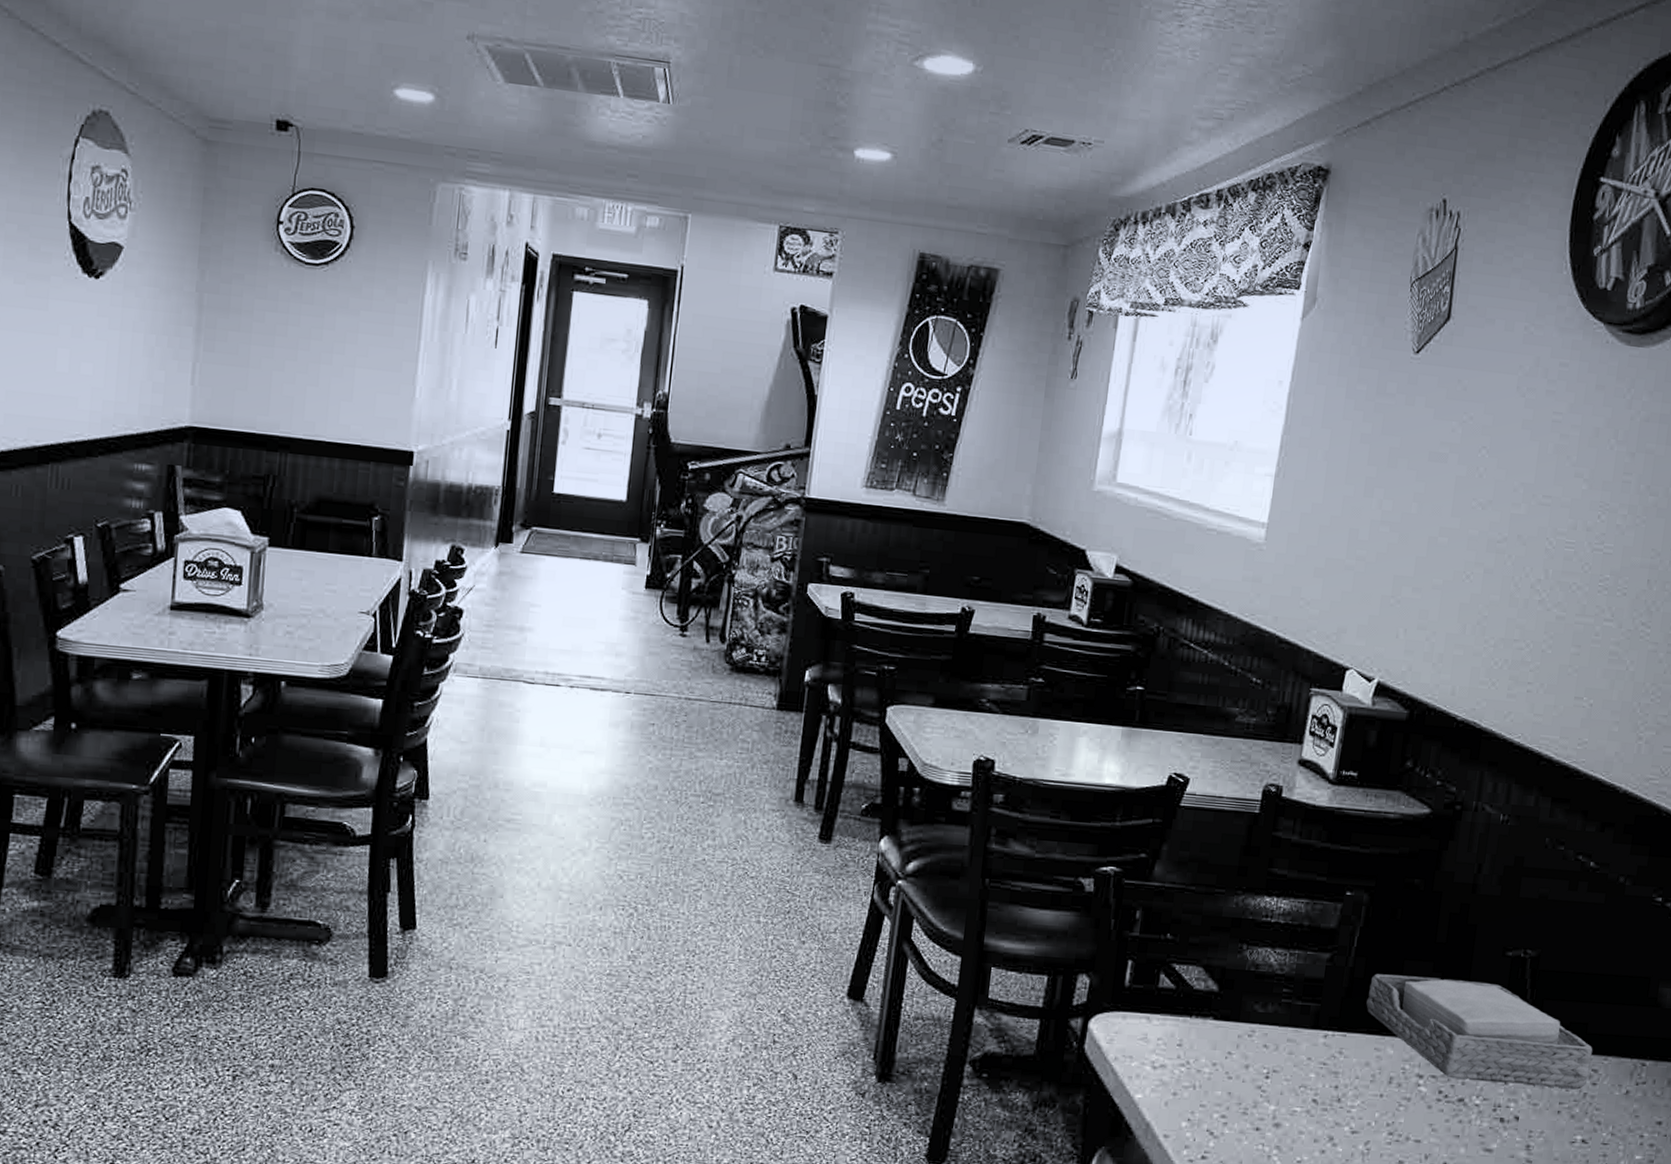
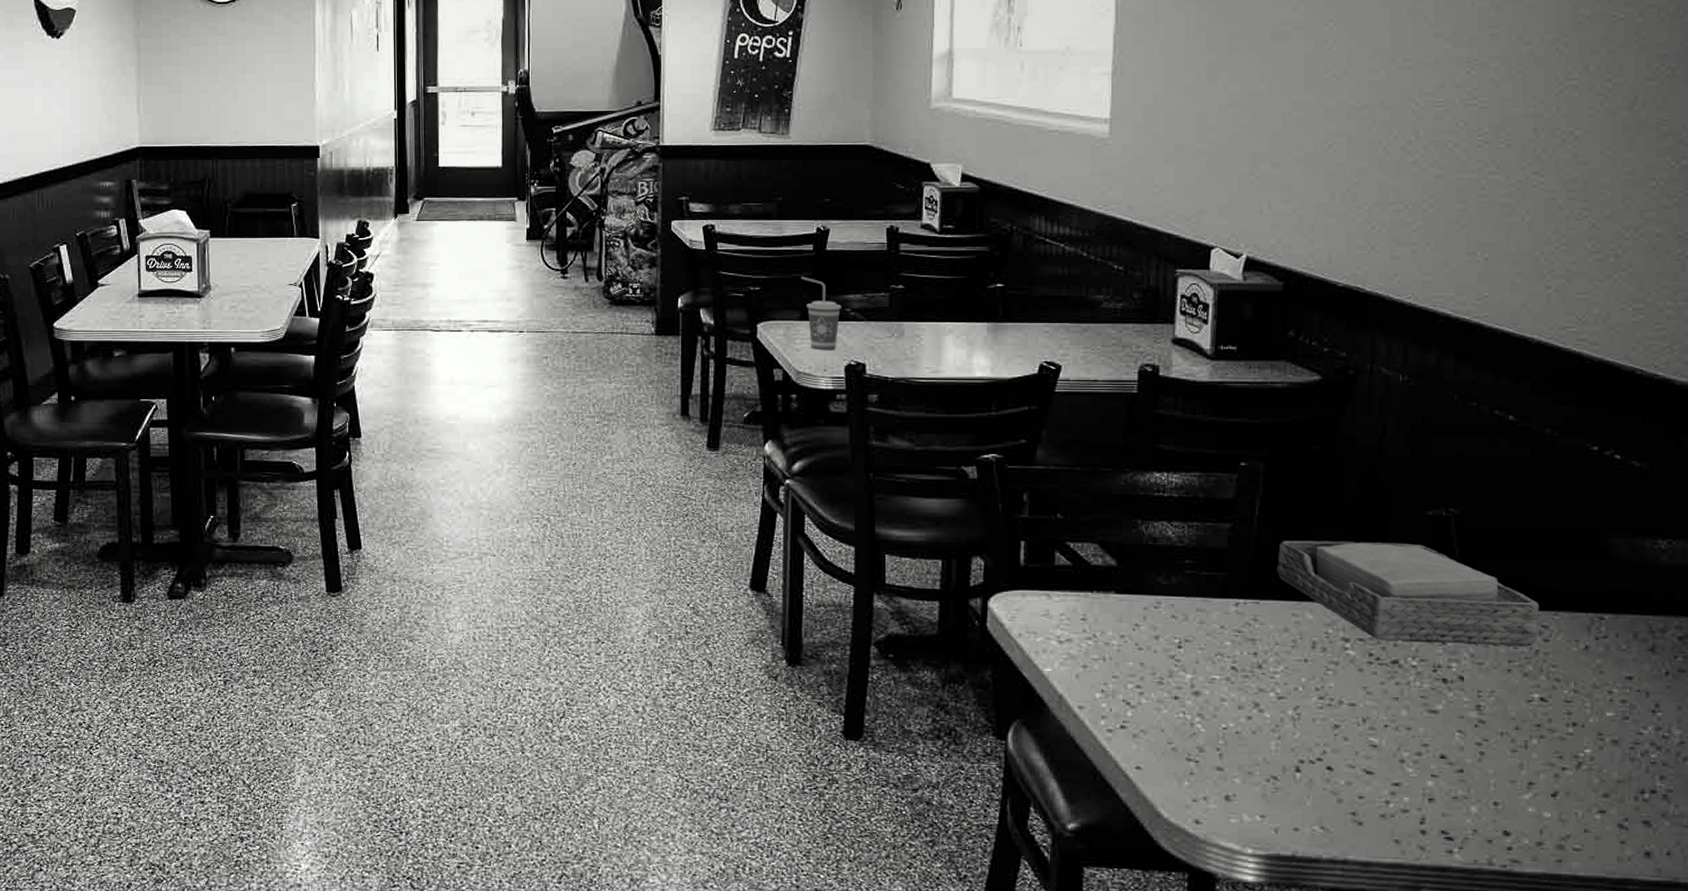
beverage cup: none [938,659,978,744] -> present [800,276,842,351]

